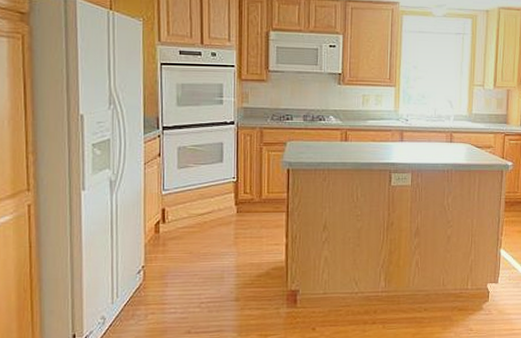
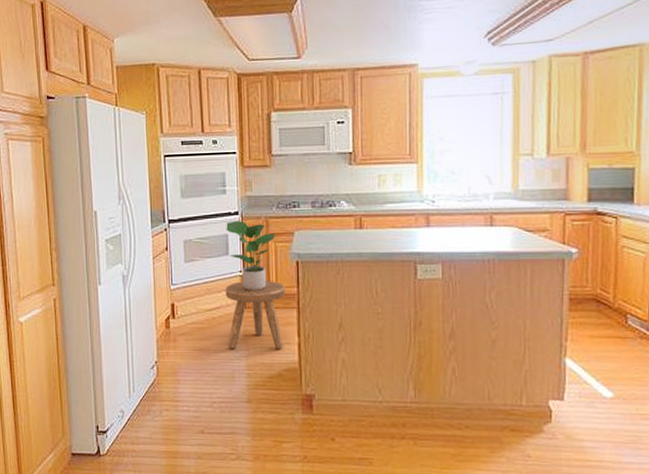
stool: none [218,187,276,251] -> present [225,281,286,349]
potted plant: none [221,130,268,196] -> present [226,220,275,290]

